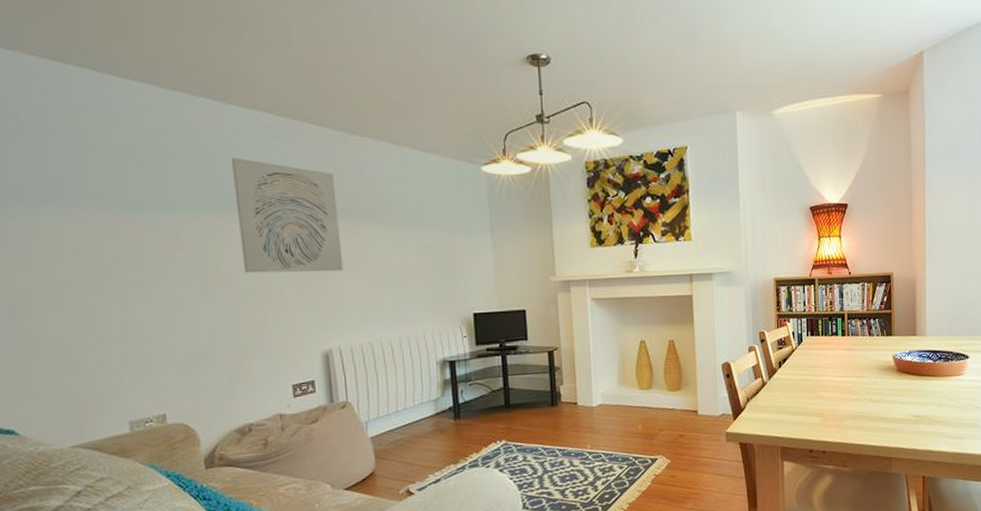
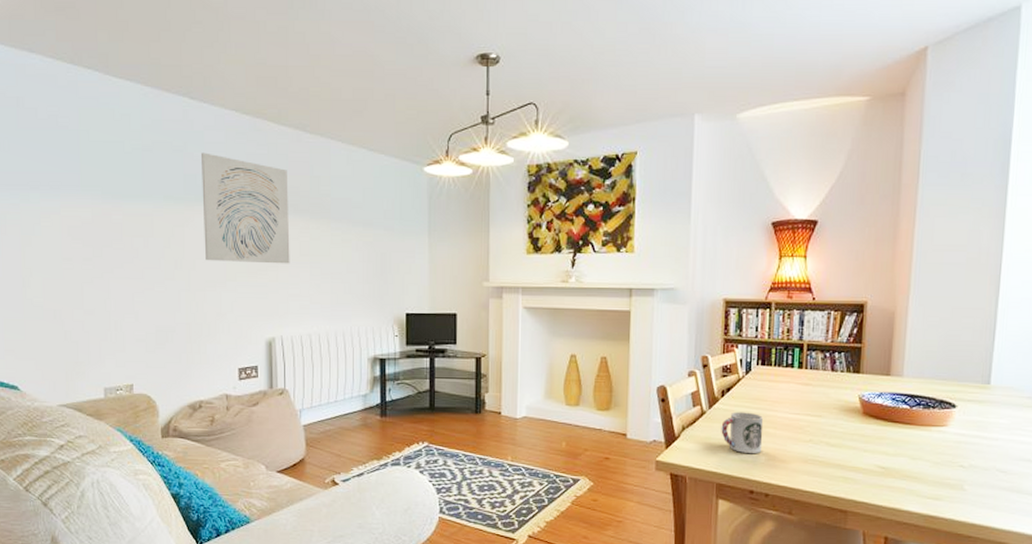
cup: none [781,379,817,417] -> present [721,411,764,453]

